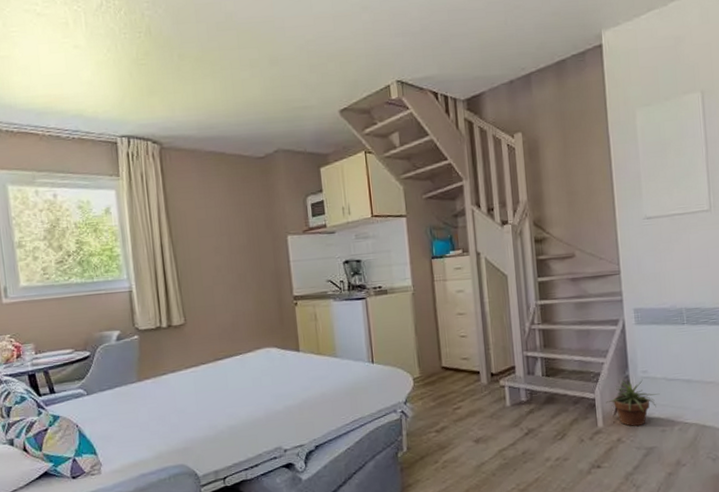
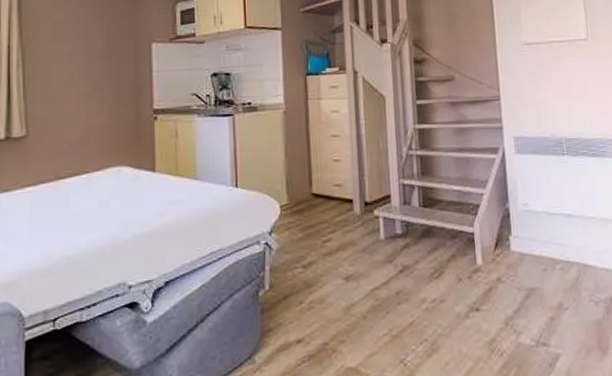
potted plant: present [606,379,660,427] -> none [485,212,541,265]

